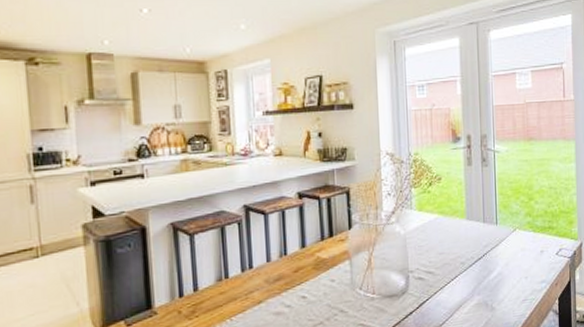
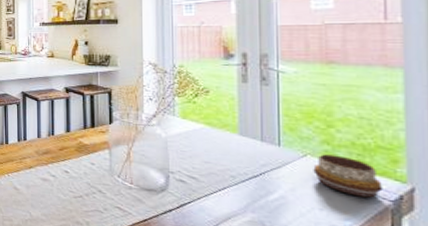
decorative bowl: none [520,225,564,260] -> present [313,154,383,198]

